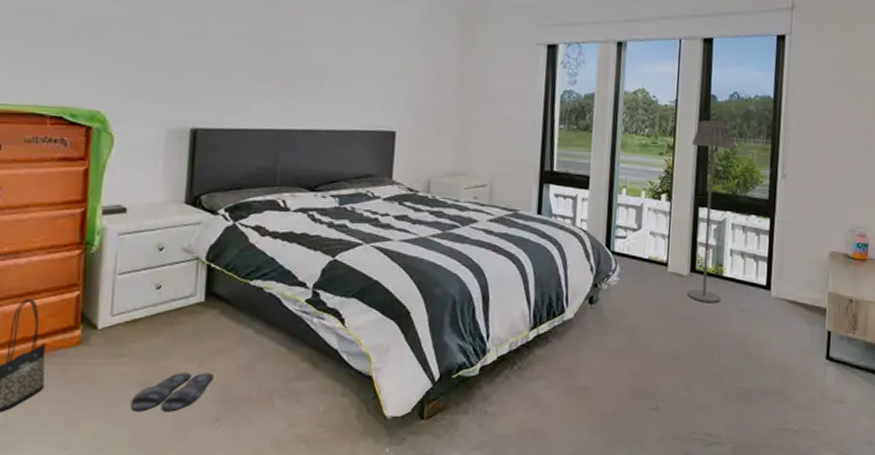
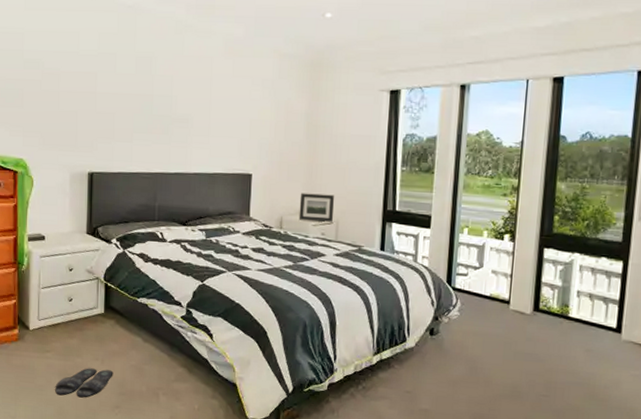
picture frame: none [448,152,488,185] -> present [298,193,335,222]
floor lamp: present [687,120,734,304] -> none [529,161,585,343]

